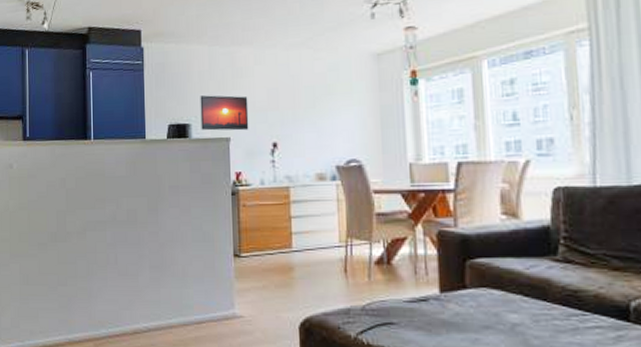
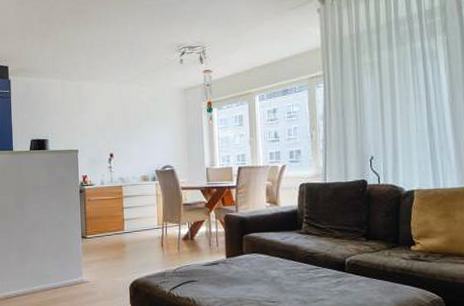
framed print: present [200,95,249,131] -> none [55,117,92,145]

